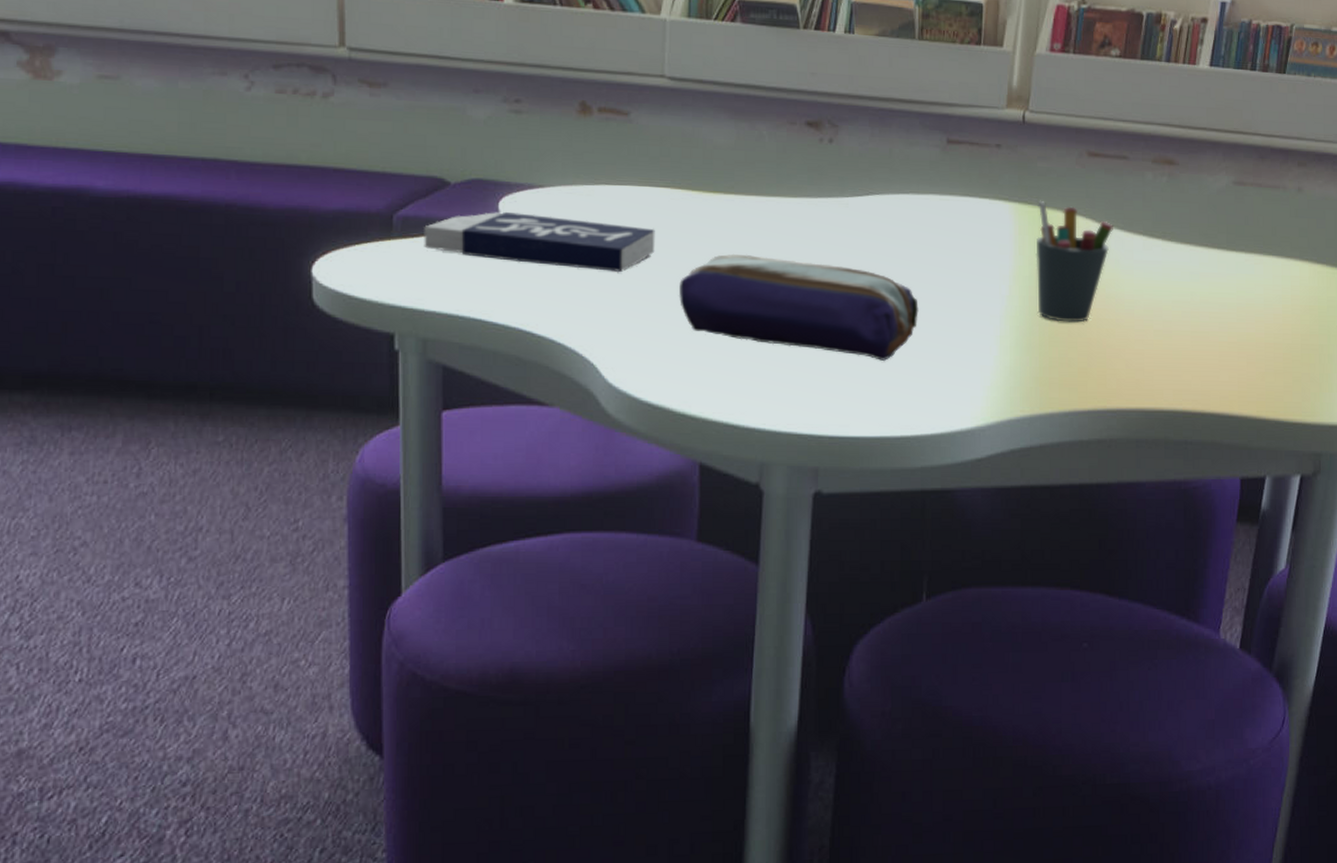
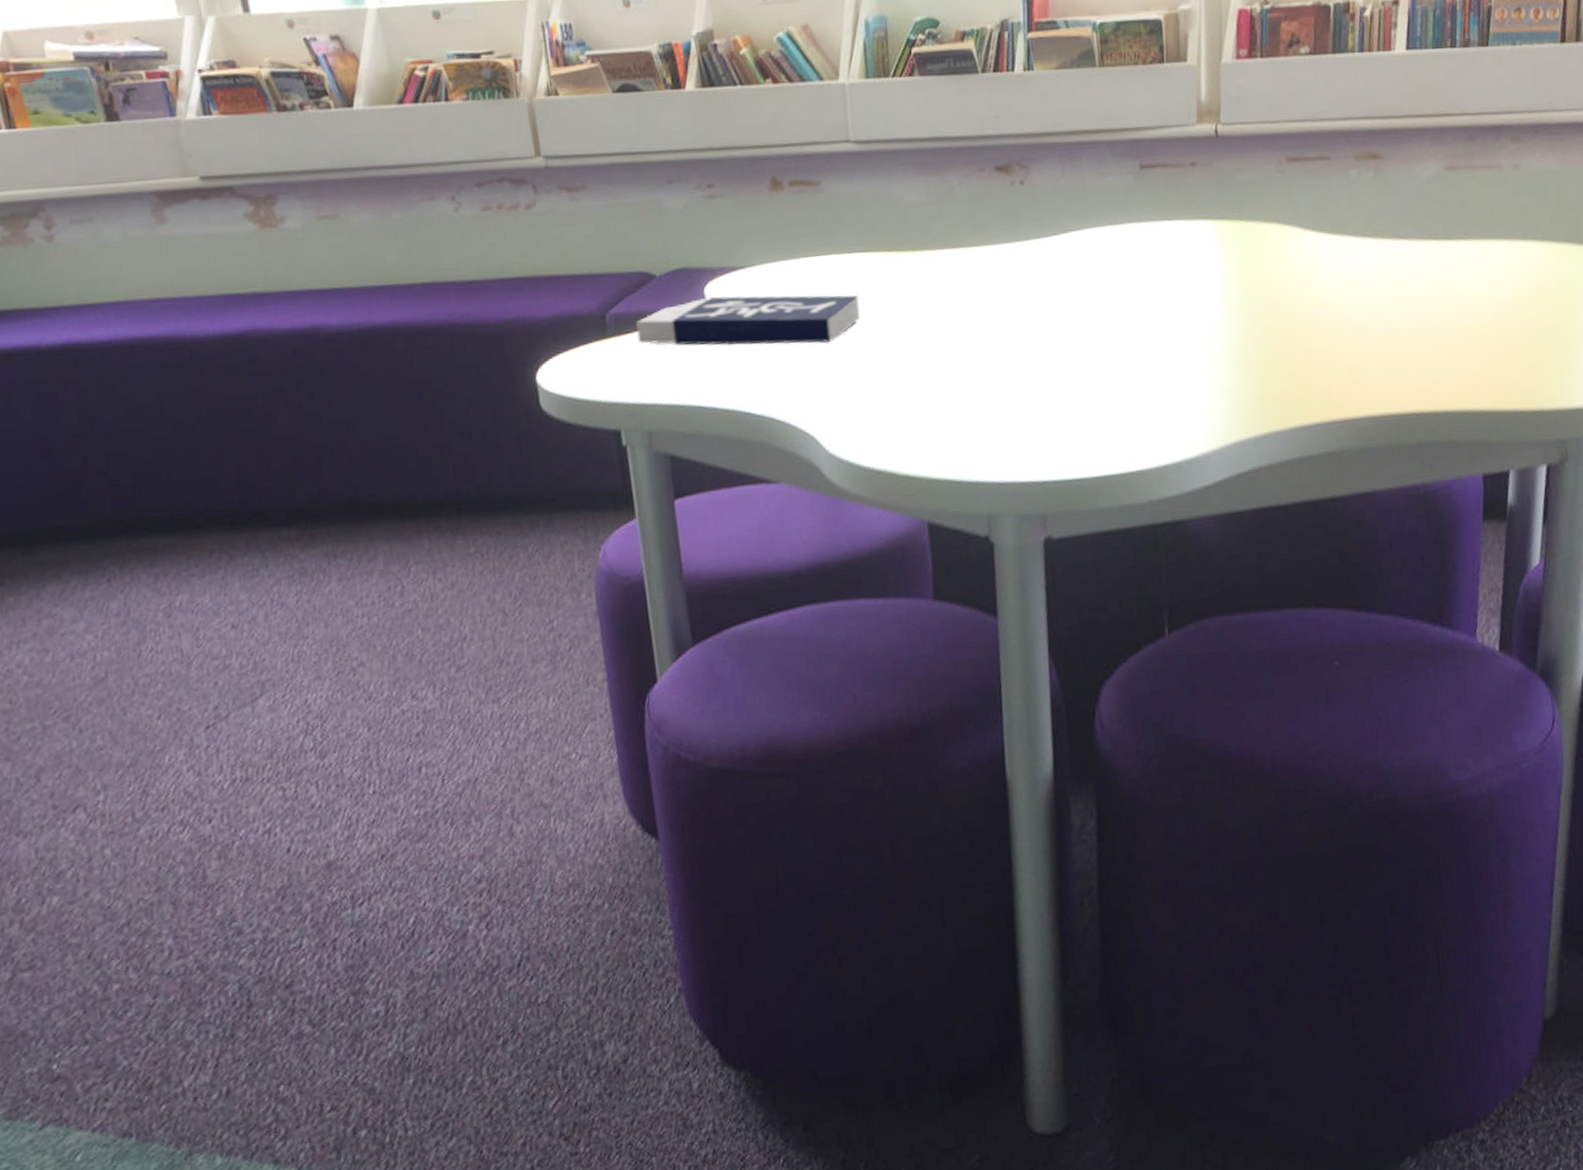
pencil case: present [679,253,919,361] -> none [888,308,1130,399]
pen holder: present [1036,200,1113,323] -> none [1240,214,1322,337]

